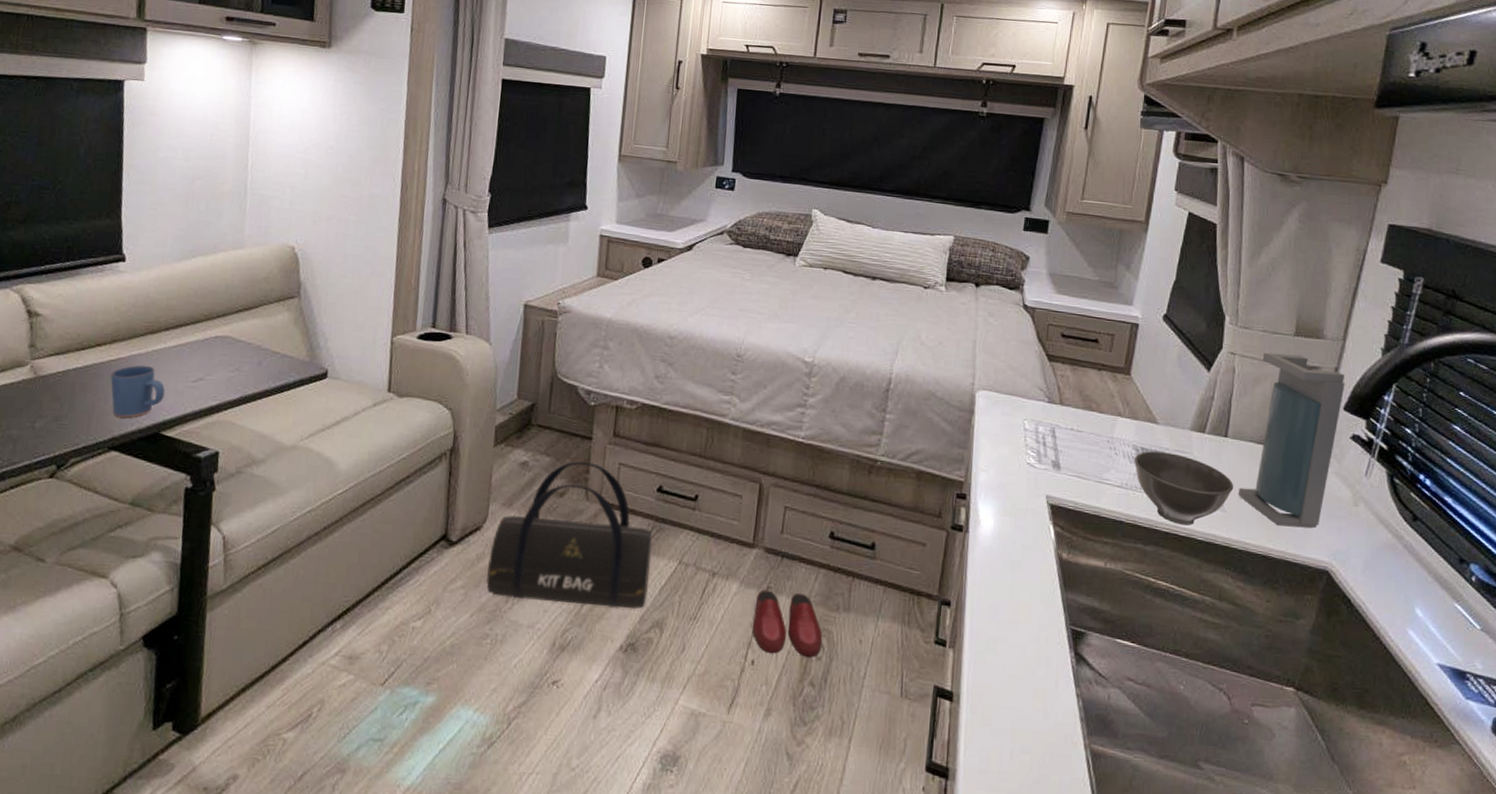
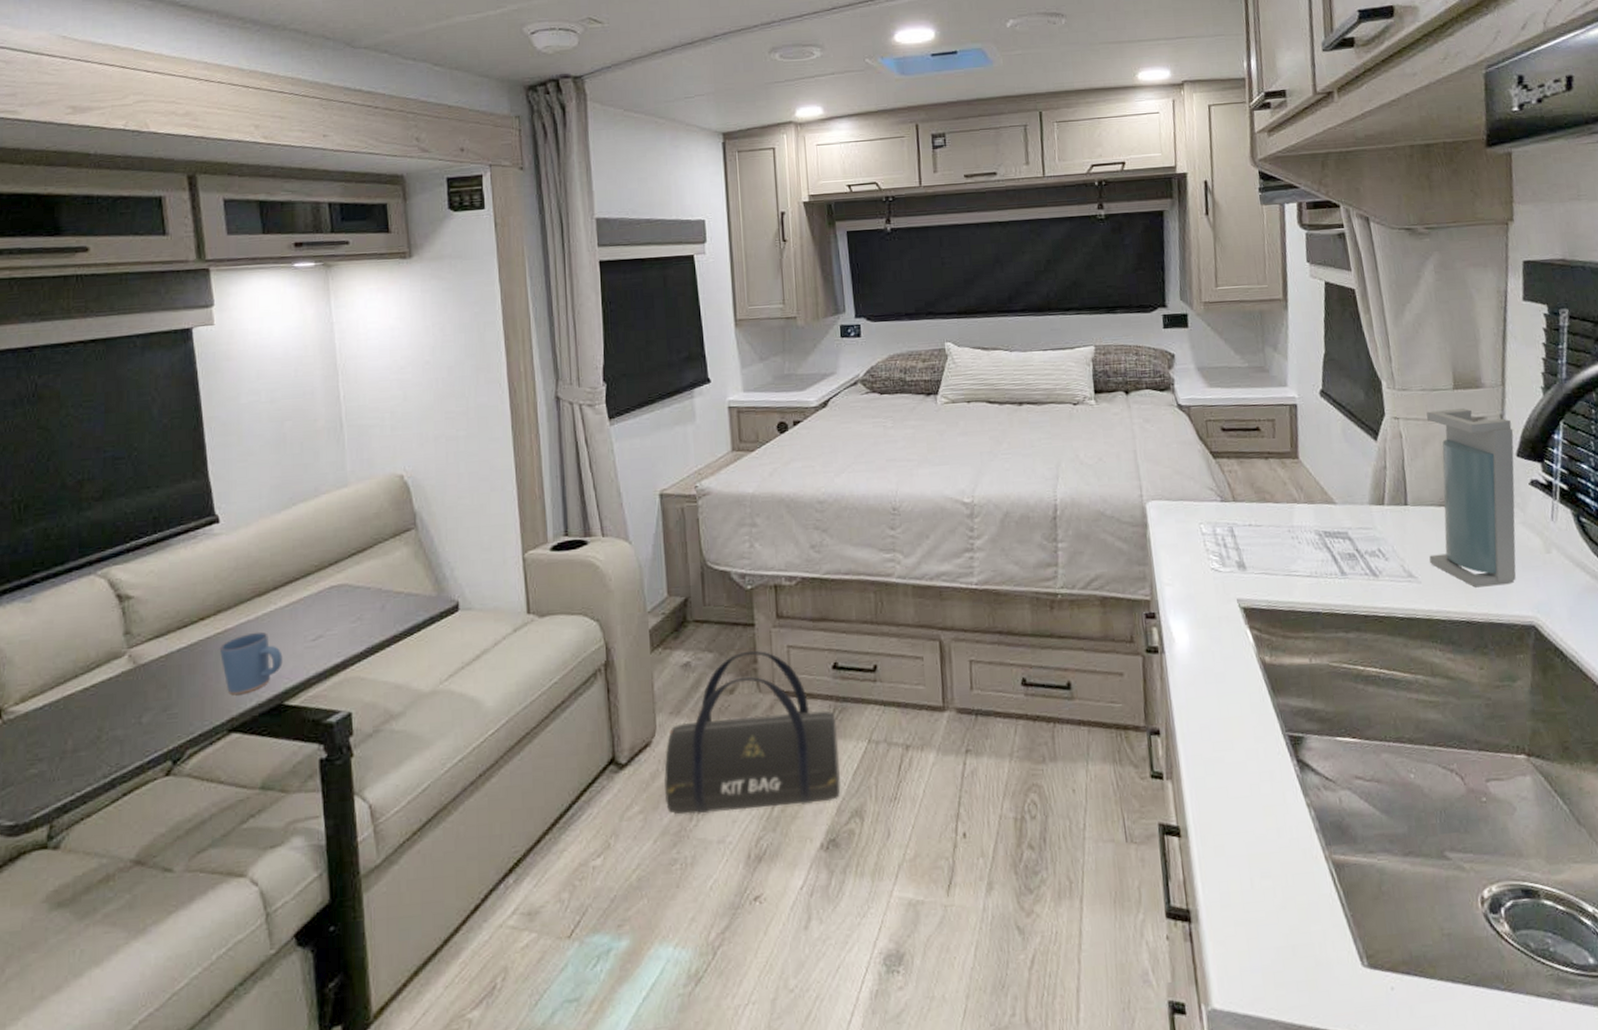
slippers: present [753,589,823,657] -> none [956,750,1034,821]
bowl: present [1134,451,1234,526] -> none [1318,531,1424,605]

